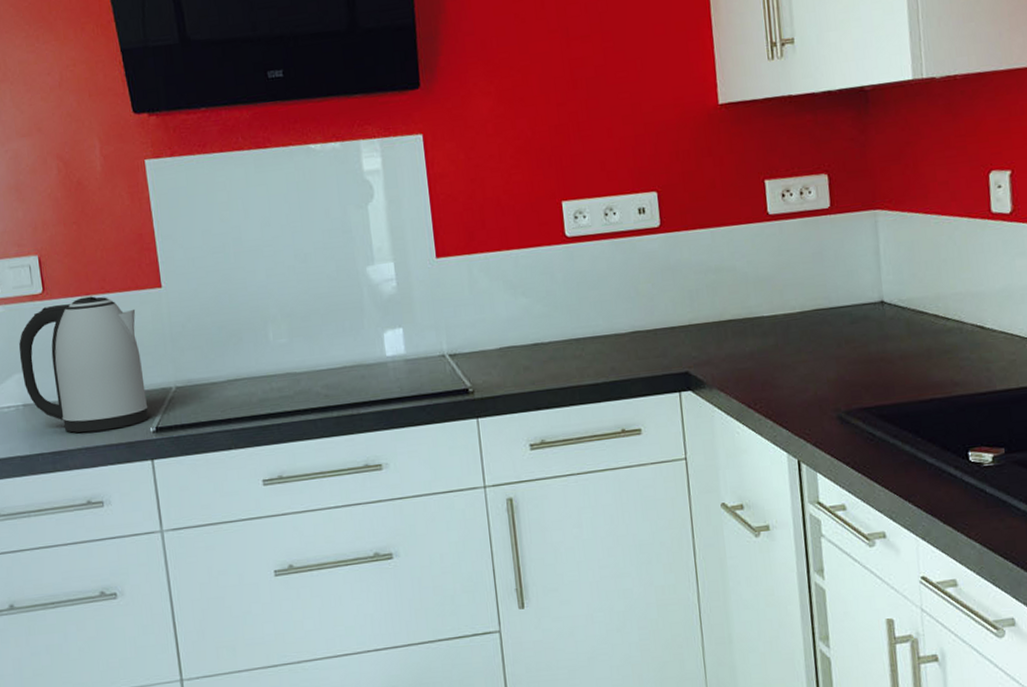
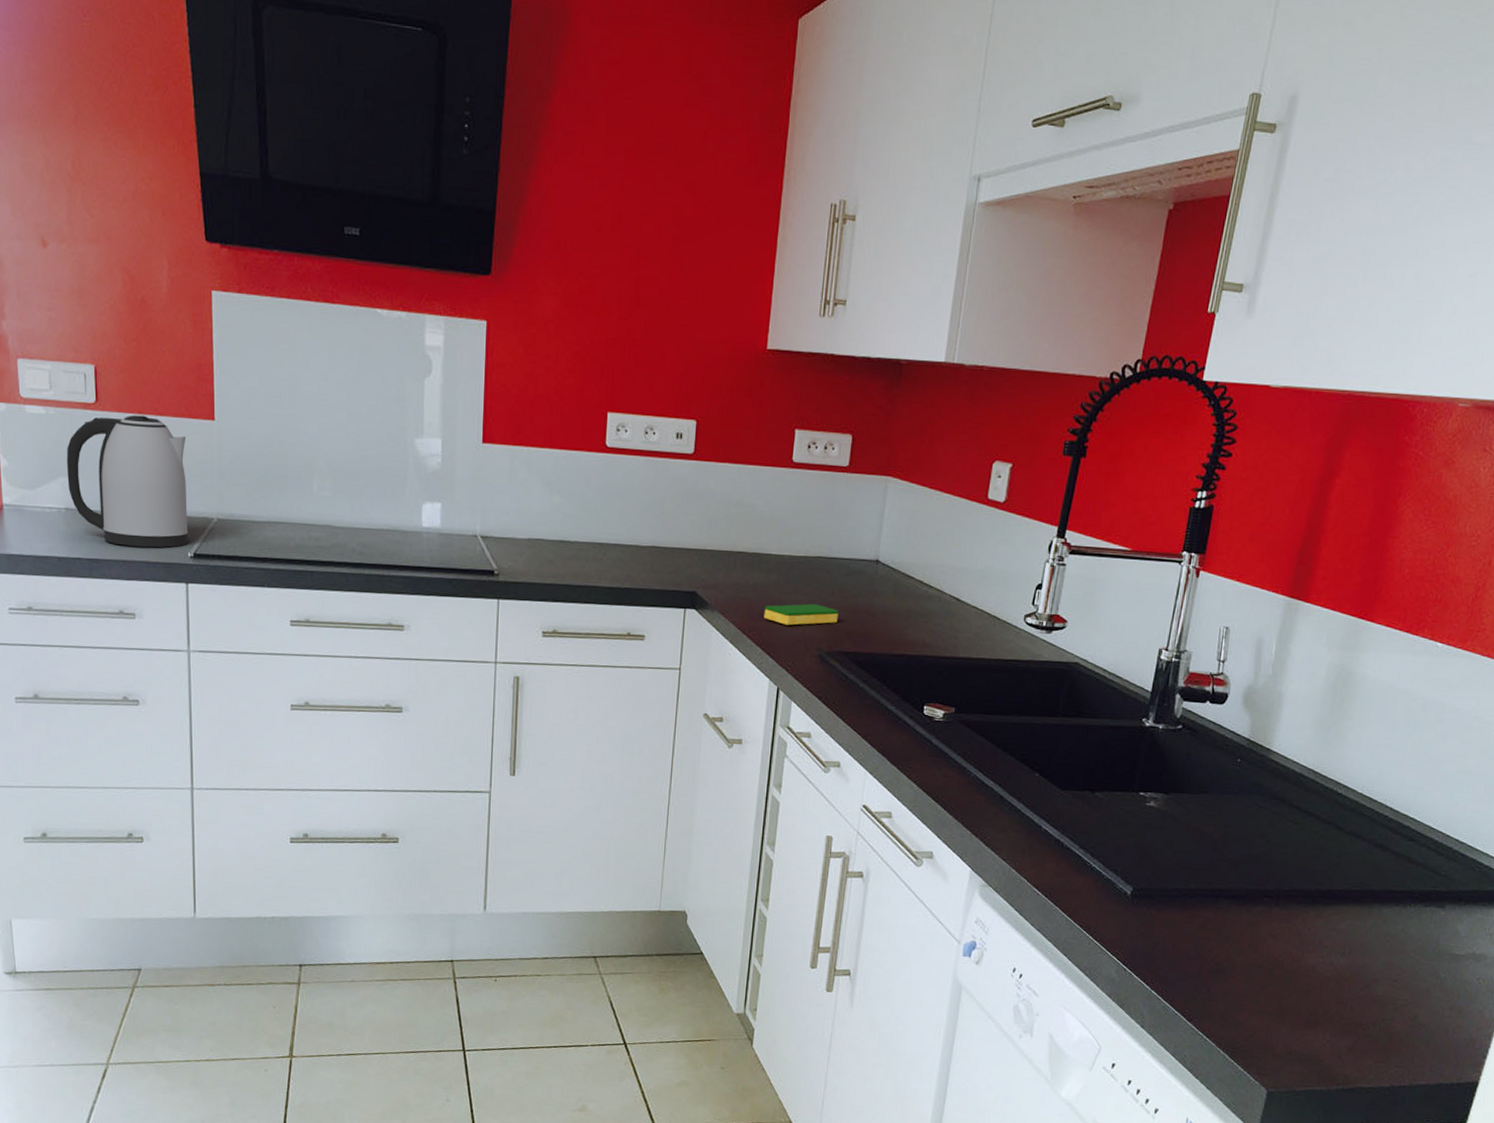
dish sponge: none [767,360,851,390] -> present [764,603,839,626]

